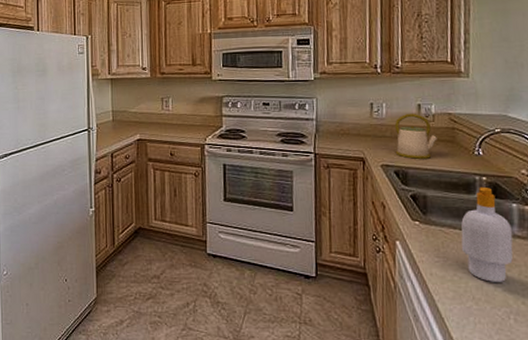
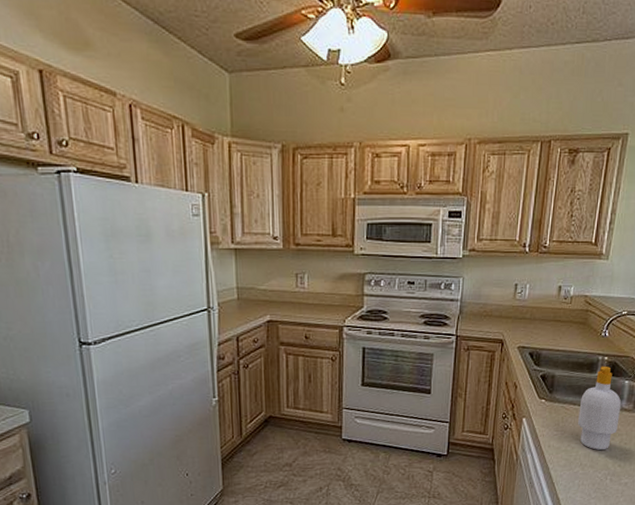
kettle: present [394,113,438,159] -> none [532,294,573,340]

